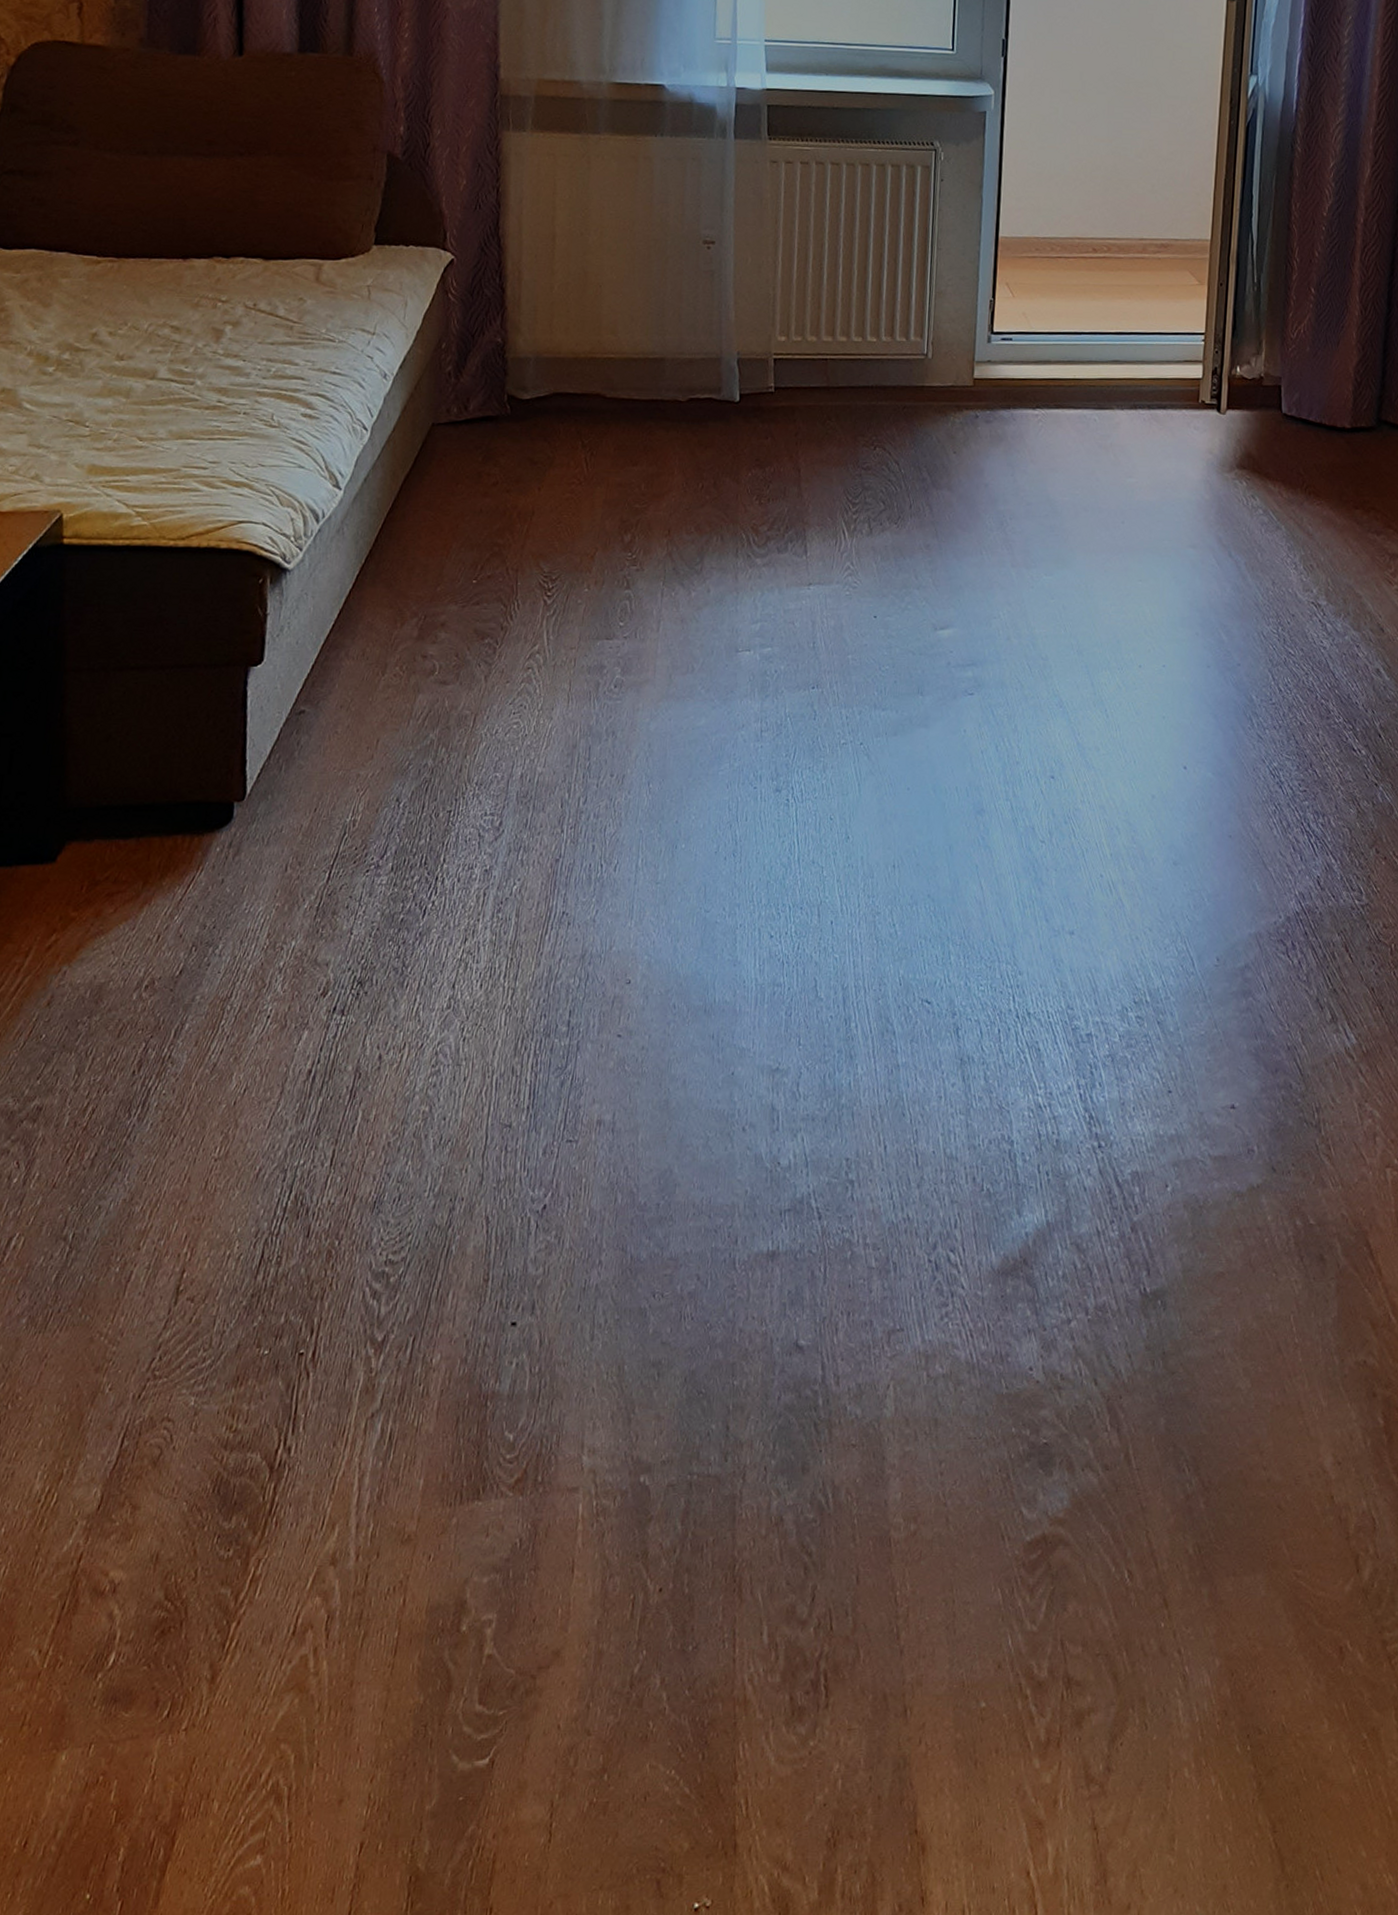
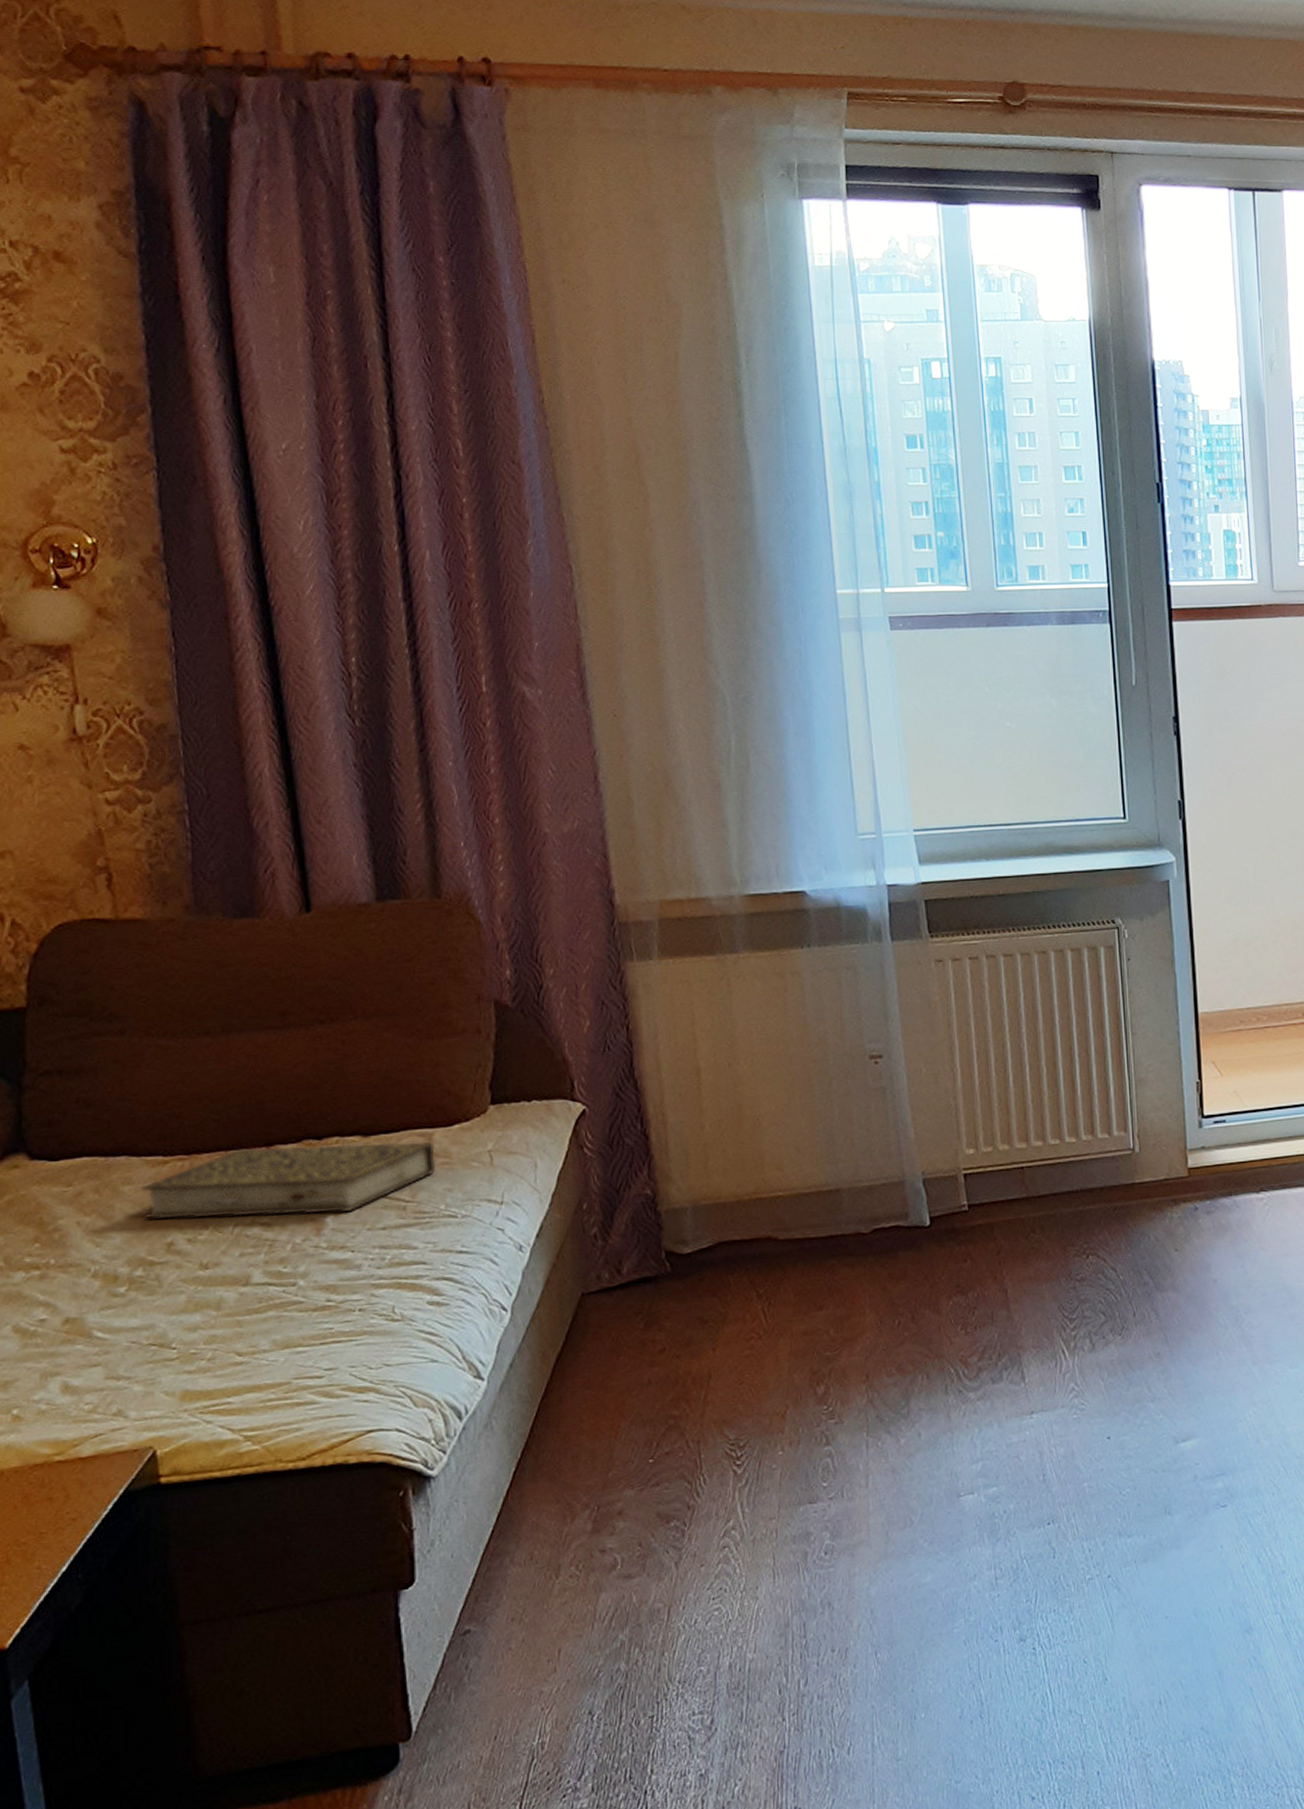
book: none [75,258,323,326] -> present [141,1142,437,1220]

